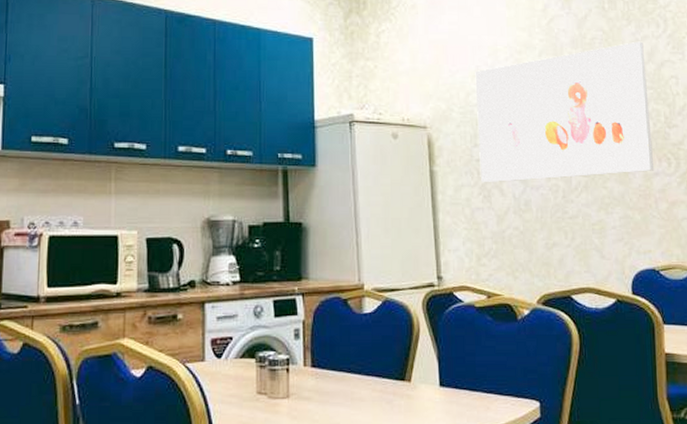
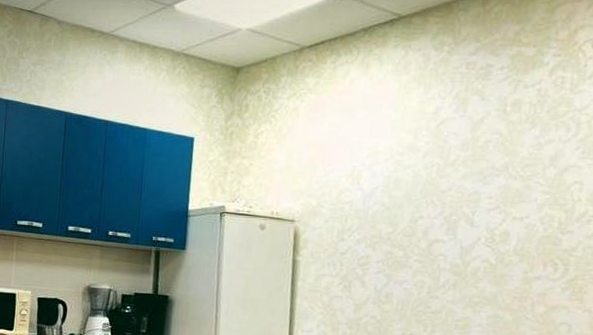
wall art: present [475,41,655,183] -> none [343,145,547,276]

